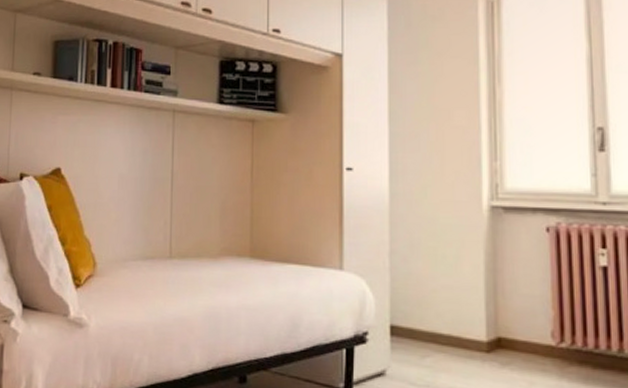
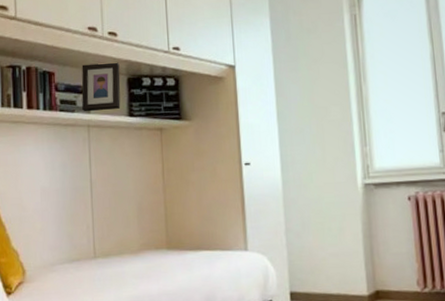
picture frame: none [169,42,212,95] -> present [81,62,121,112]

